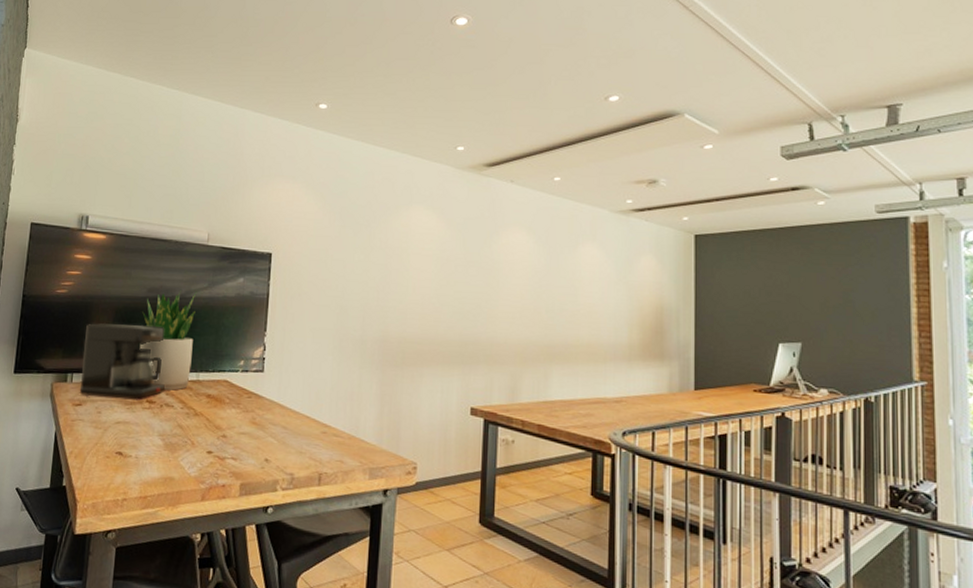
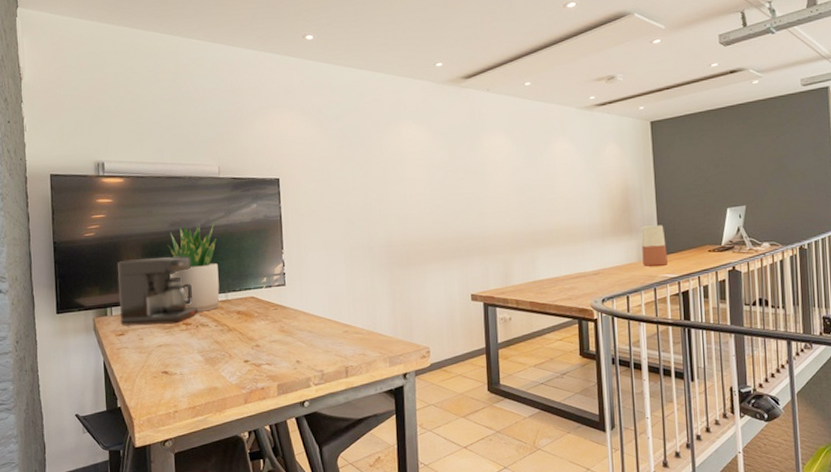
vase: none [674,352,705,402] -> present [641,225,669,266]

